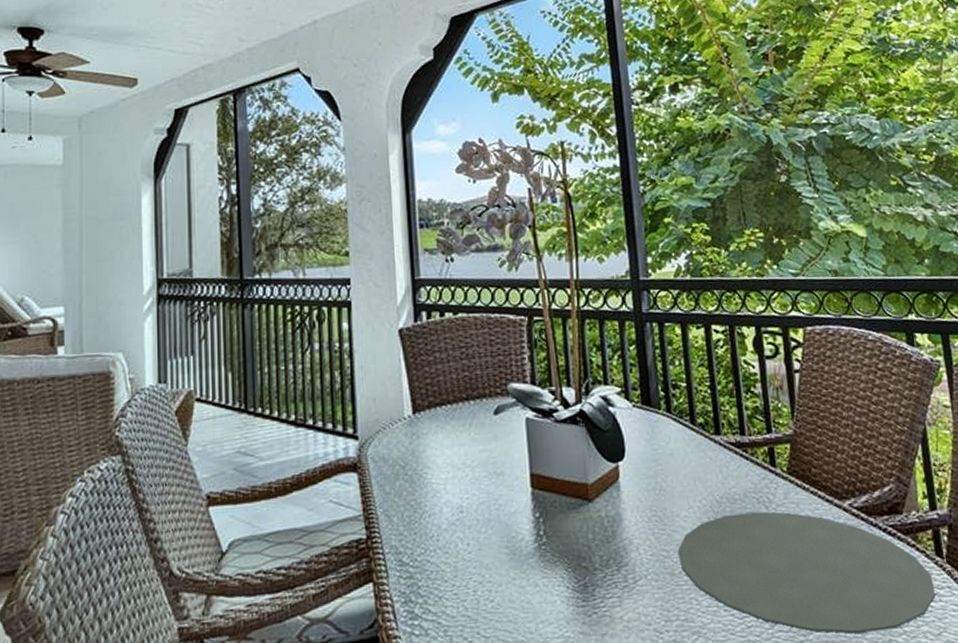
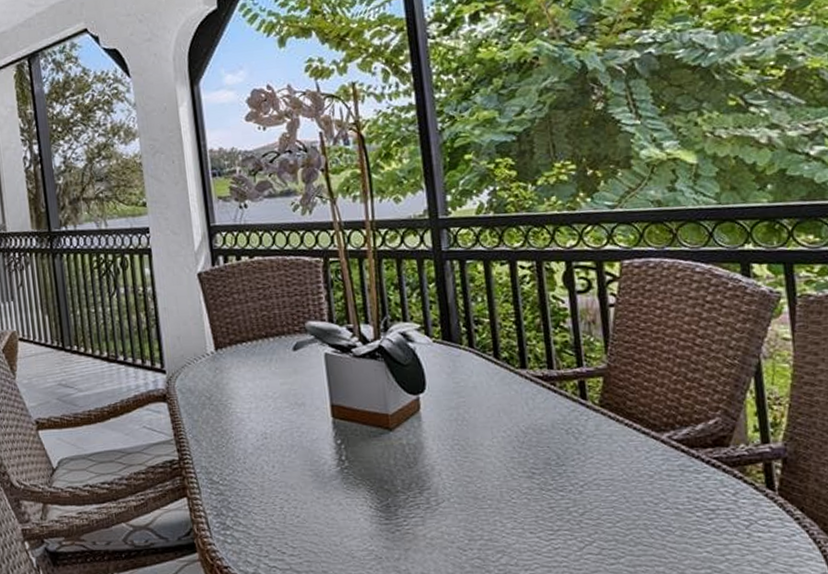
placemat: present [678,511,935,634] -> none [482,442,764,559]

